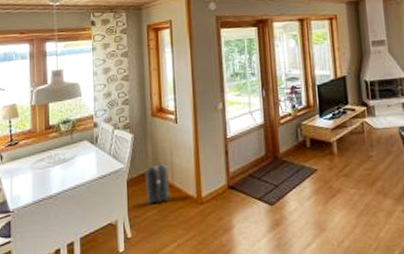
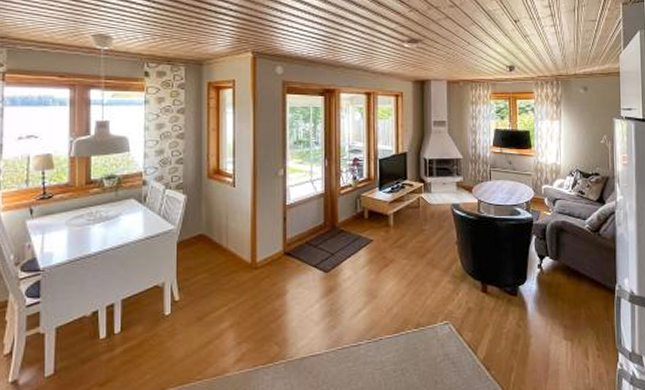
backpack: present [144,161,171,205] -> none [197,225,224,268]

